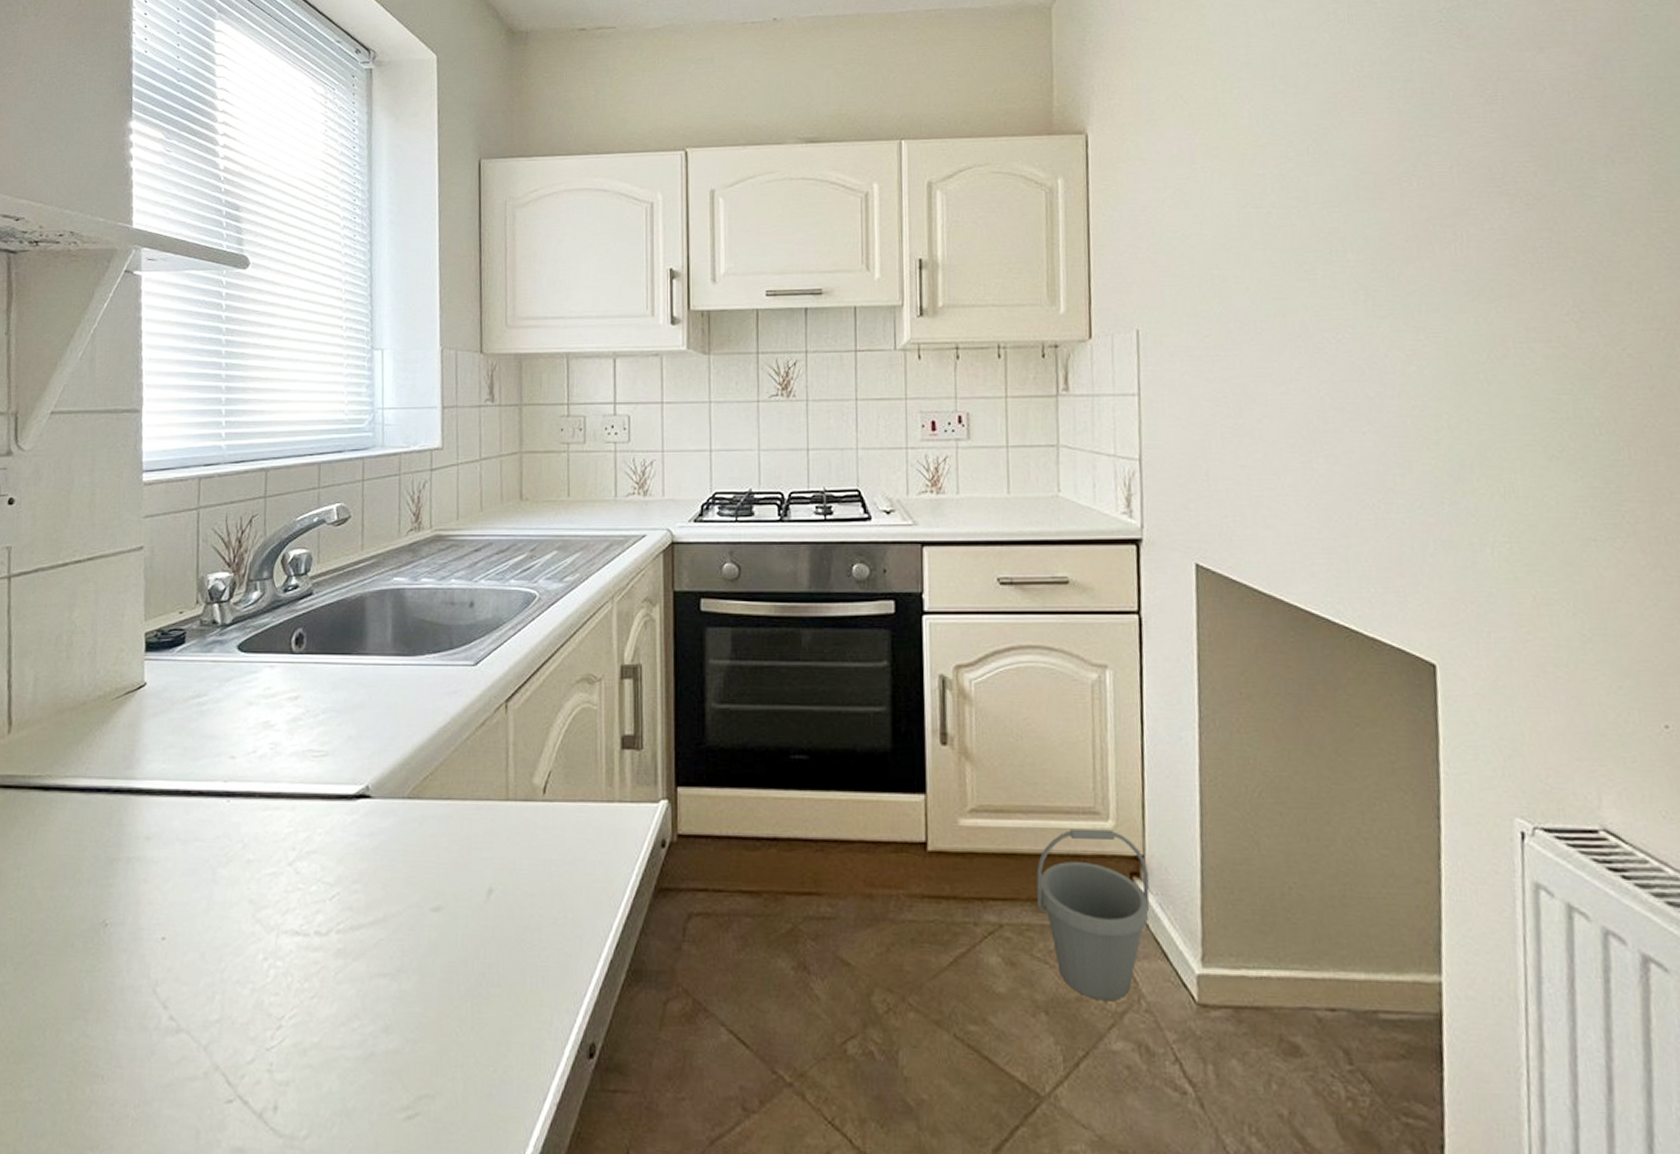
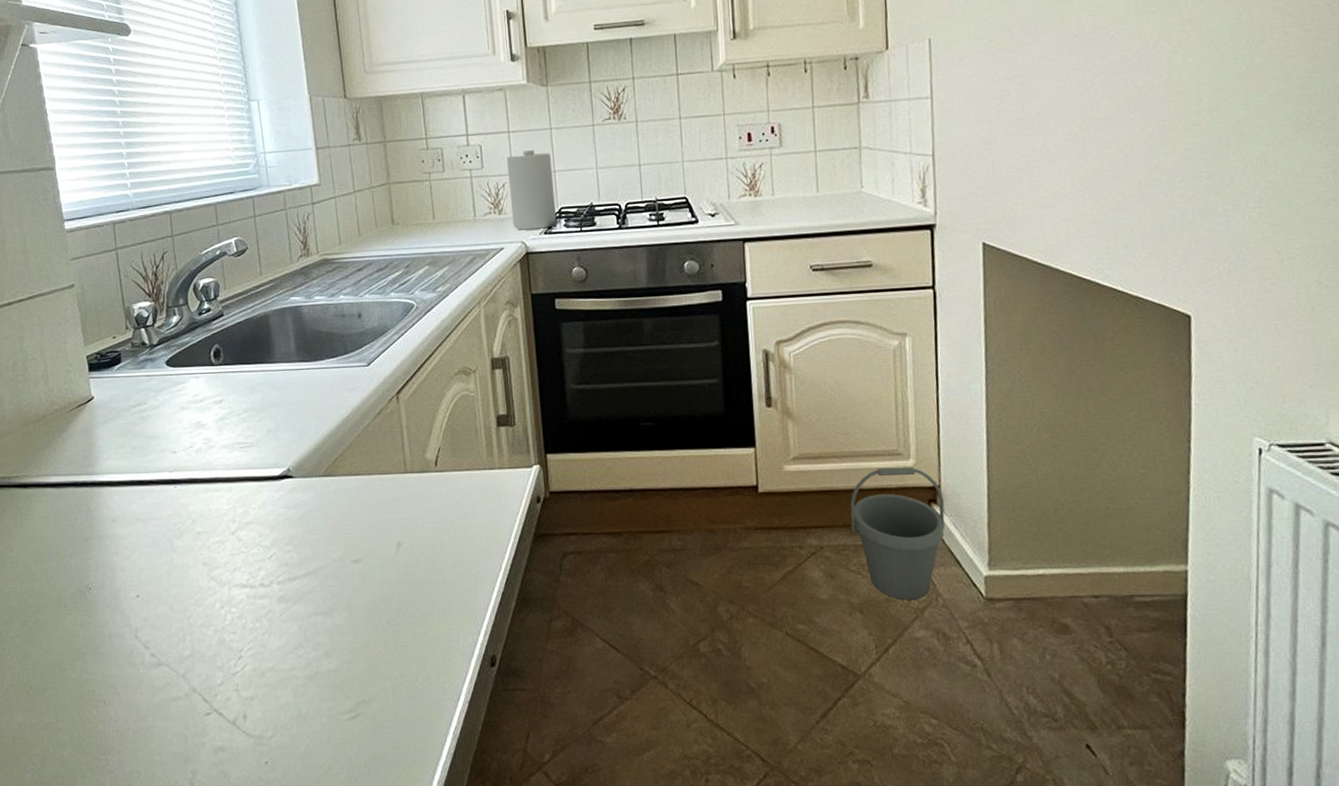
paper towel holder: none [657,425,710,516] -> present [507,150,557,230]

